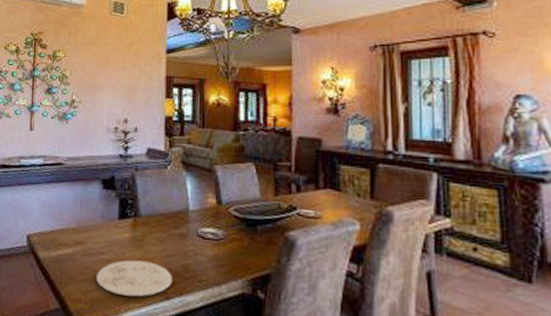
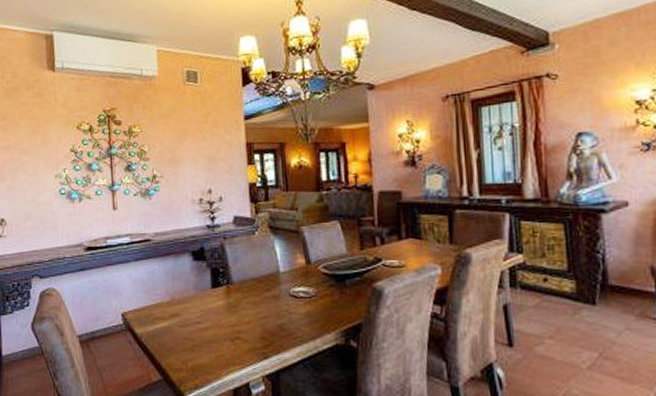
plate: present [97,260,173,297] -> none [195,325,270,360]

